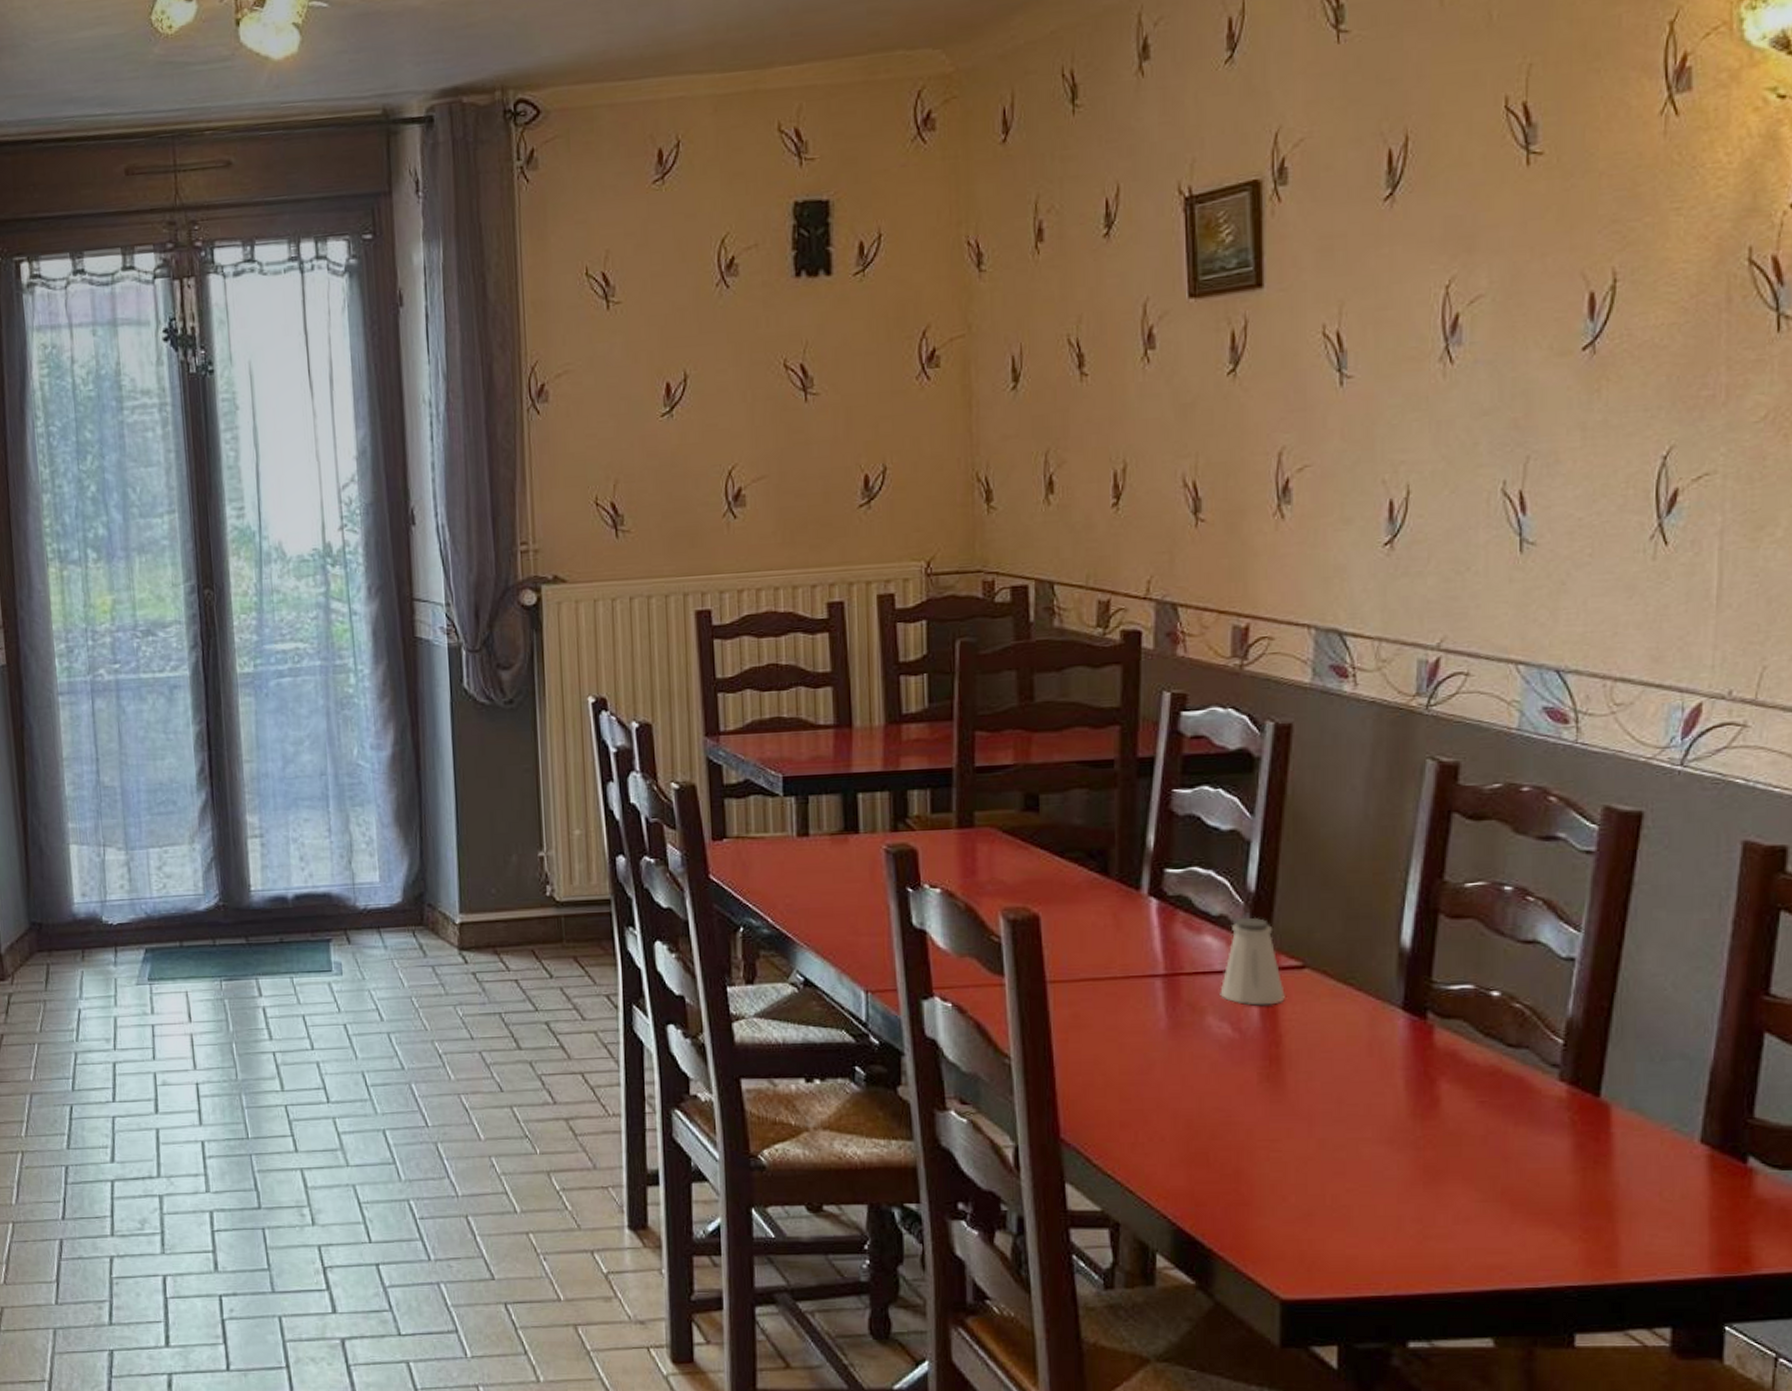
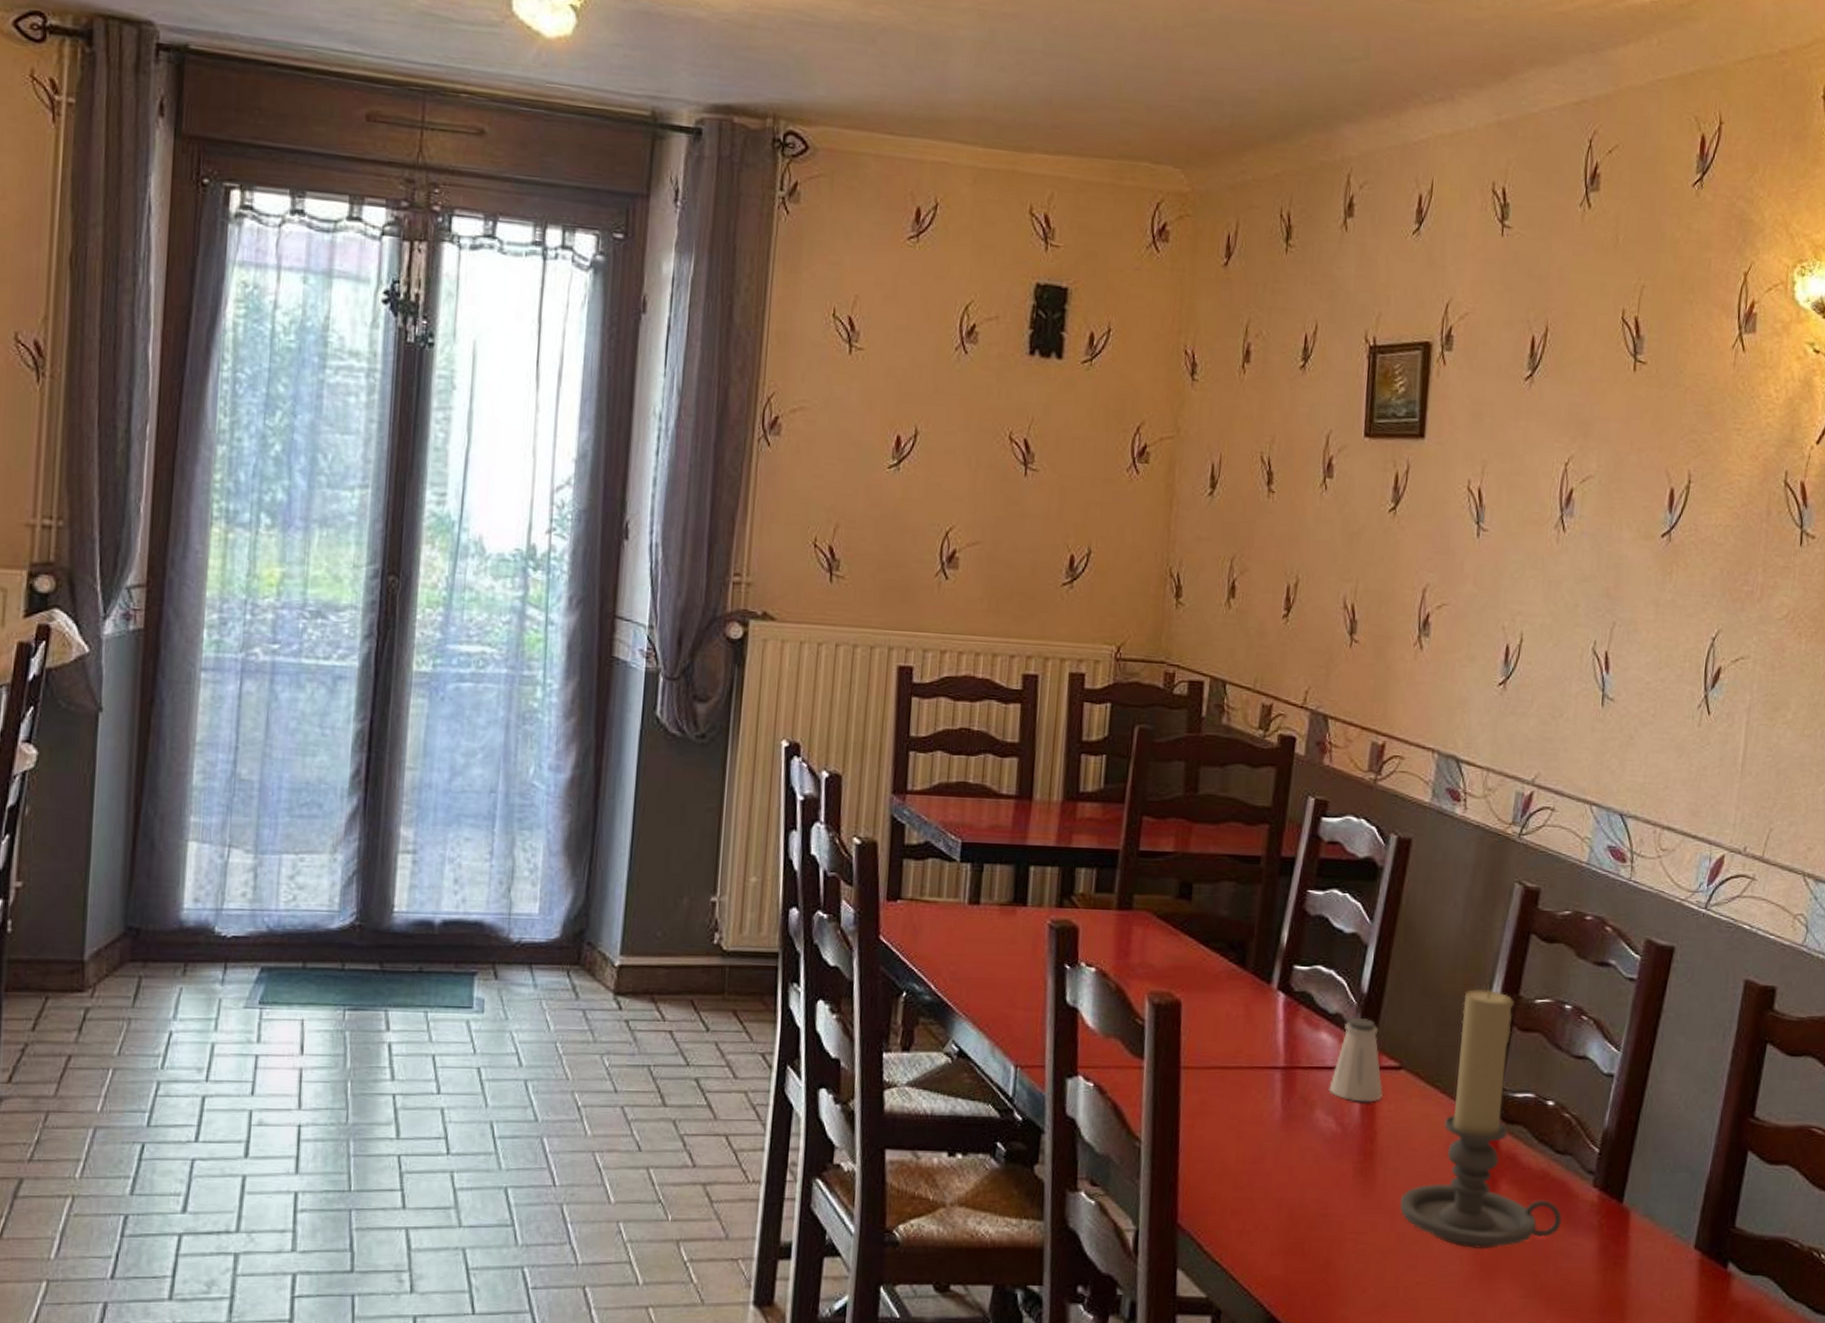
candle holder: none [1317,876,1523,1153] -> present [1399,988,1562,1250]

